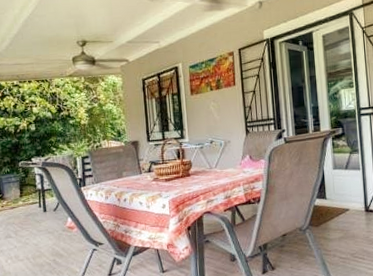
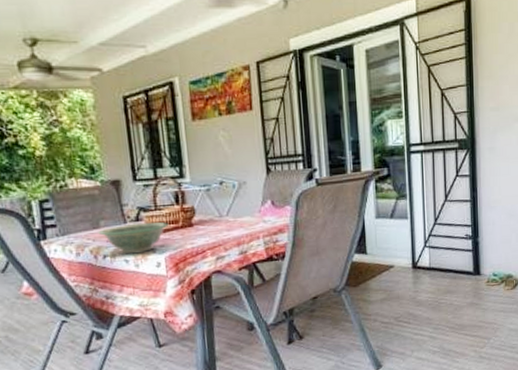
bowl: none [121,172,173,198] -> present [98,221,169,254]

